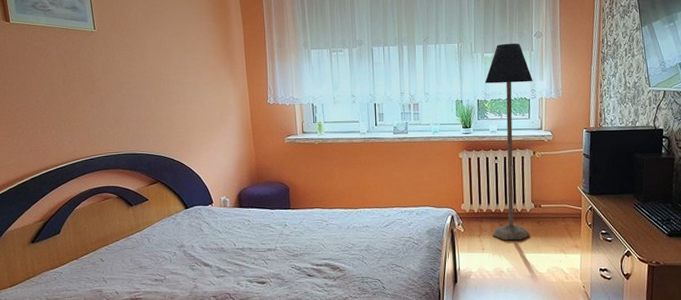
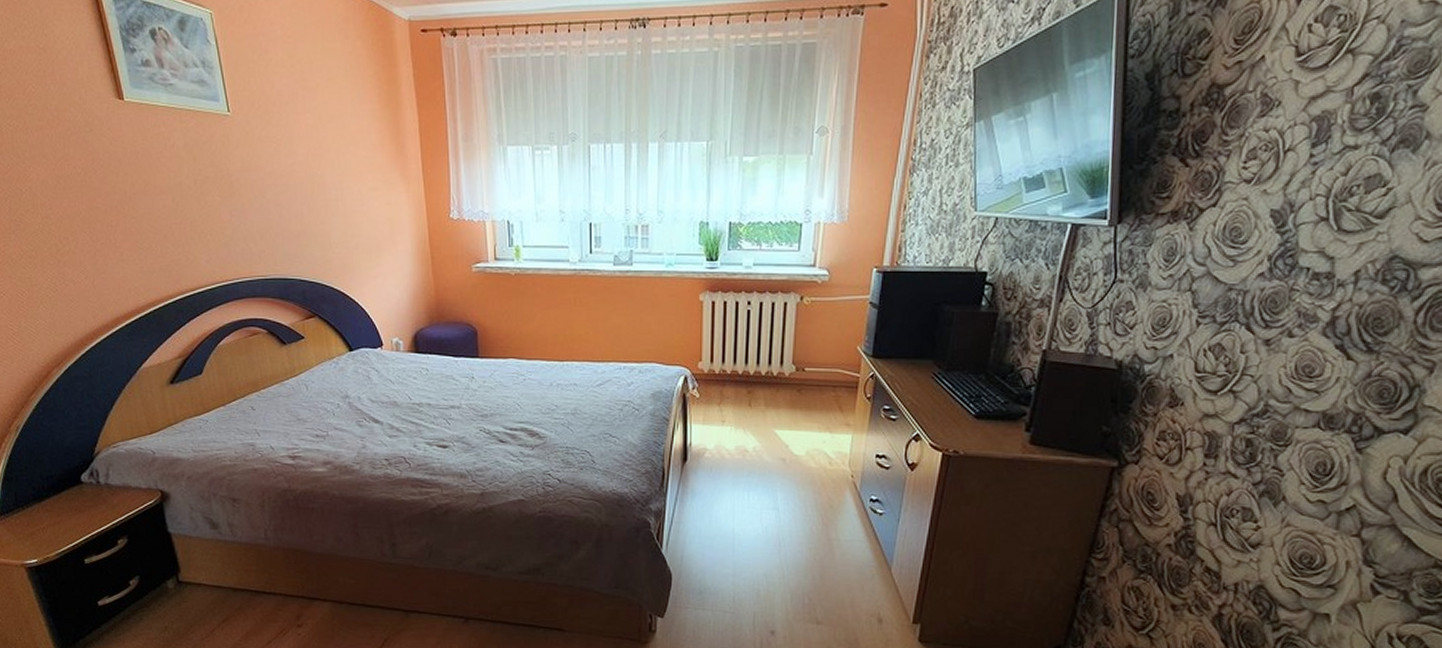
floor lamp: present [484,43,533,241] -> none [737,142,809,413]

